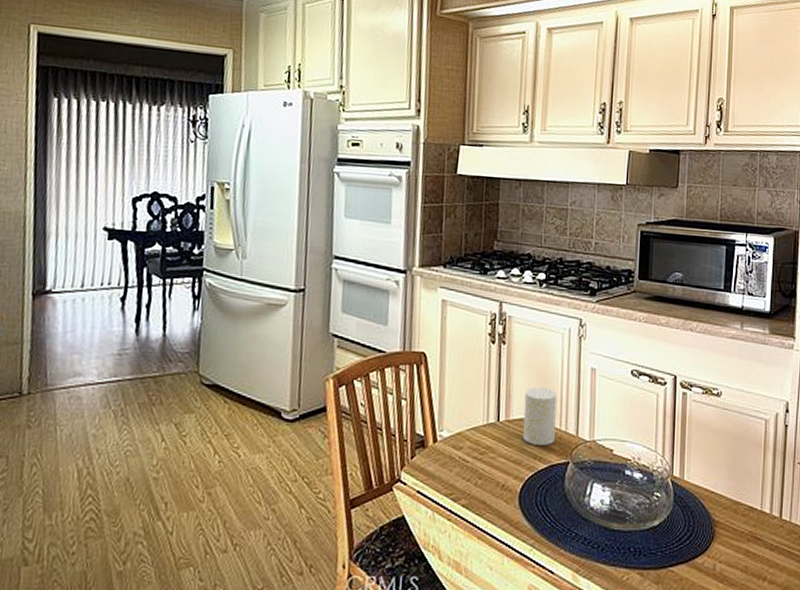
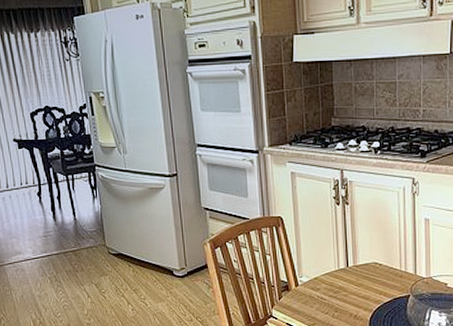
cup: present [522,387,557,445] -> none [368,238,396,283]

